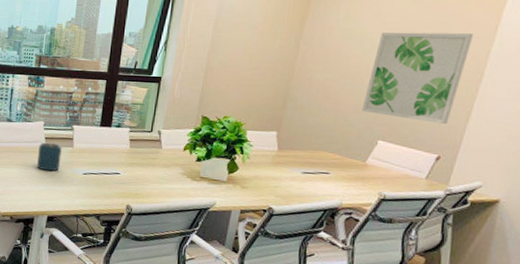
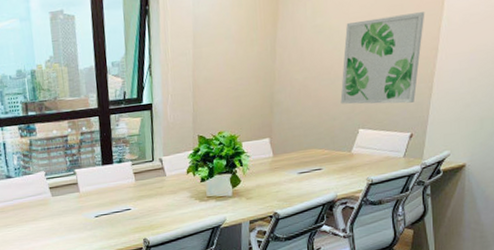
speaker: present [36,142,62,172] -> none [45,191,71,222]

